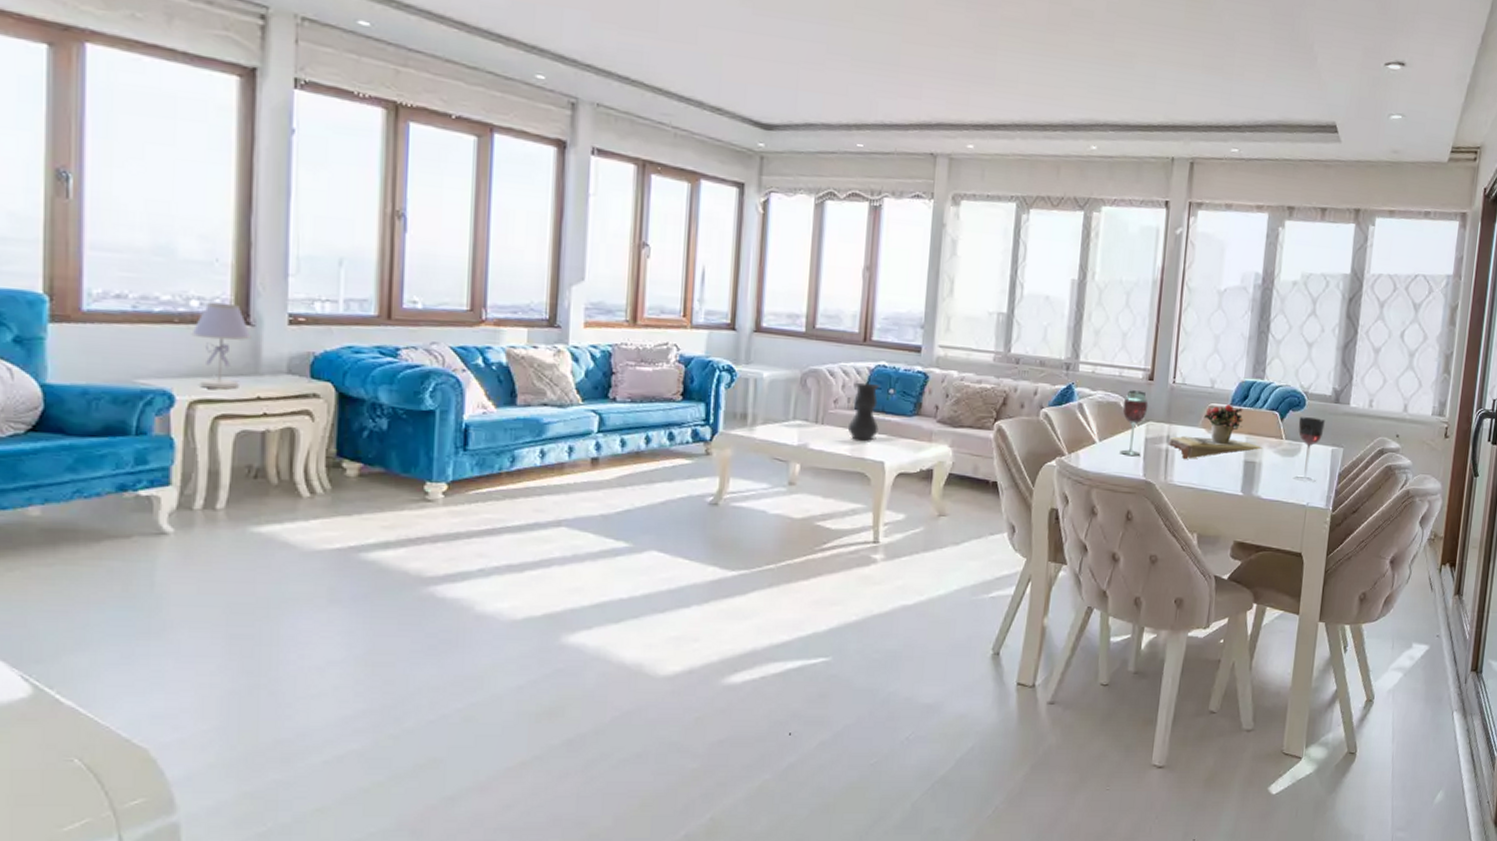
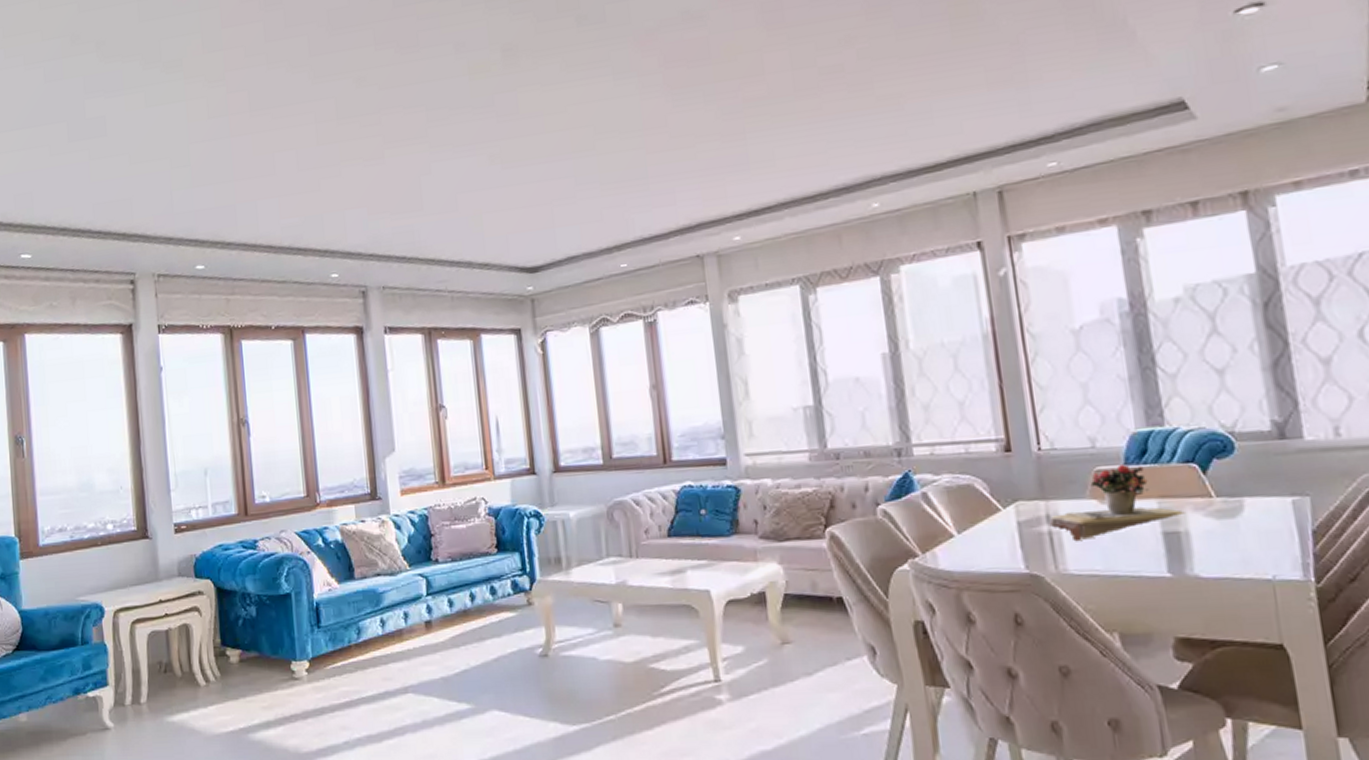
table lamp: present [191,303,252,390] -> none [110,523,151,598]
vase: present [847,382,880,442] -> none [661,506,697,572]
wineglass: present [1120,390,1149,456] -> none [978,466,1016,546]
wineglass: present [1292,417,1325,483] -> none [1229,462,1279,549]

